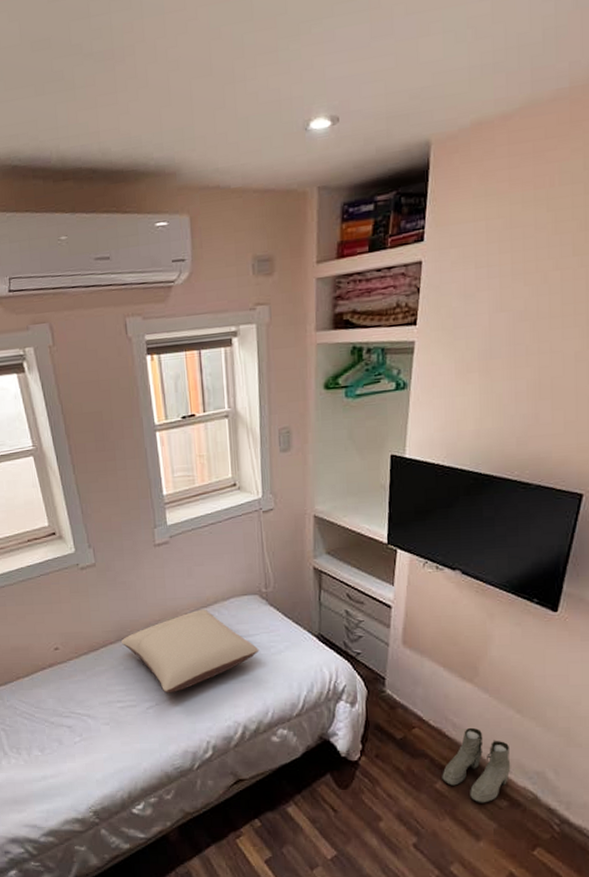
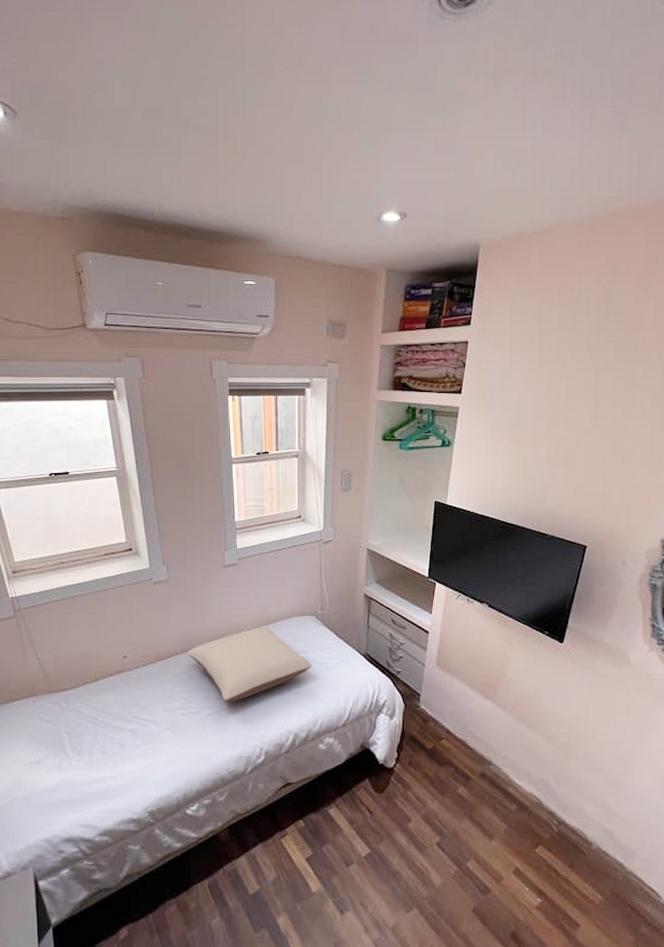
boots: present [442,727,511,803] -> none [464,740,521,807]

